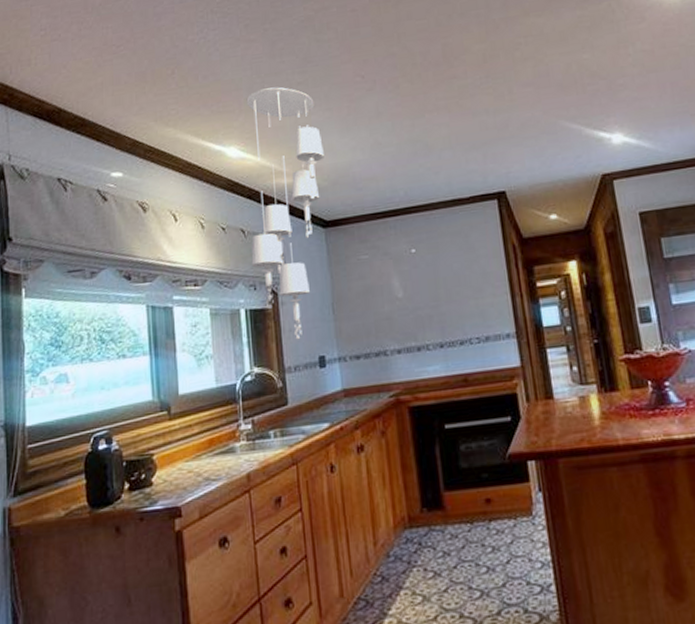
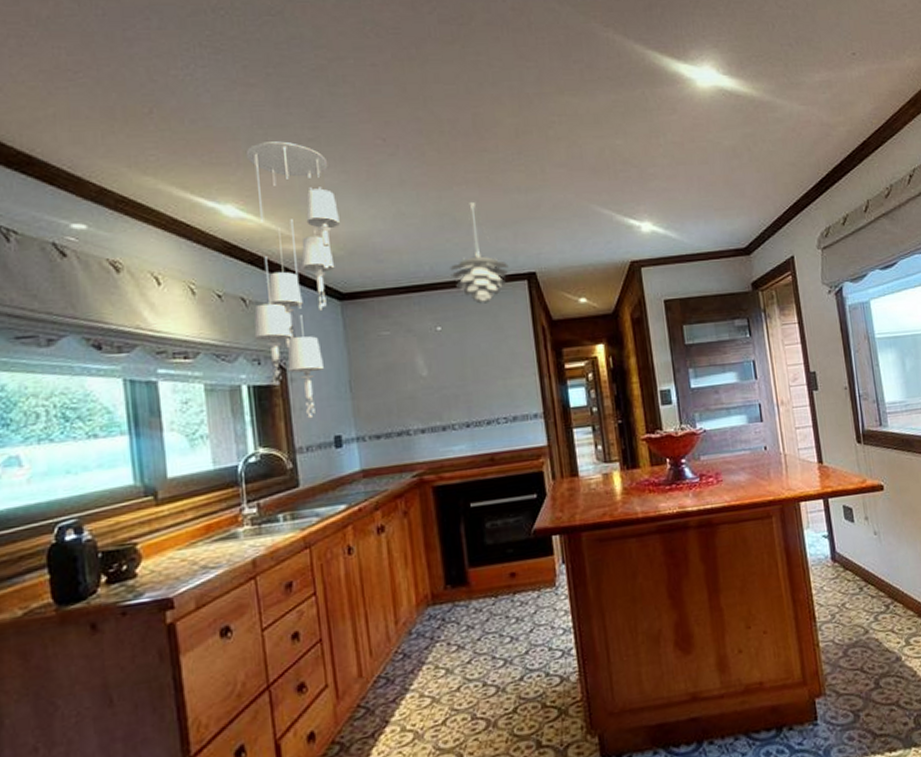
pendant light: none [423,128,479,225] -> present [450,202,509,304]

